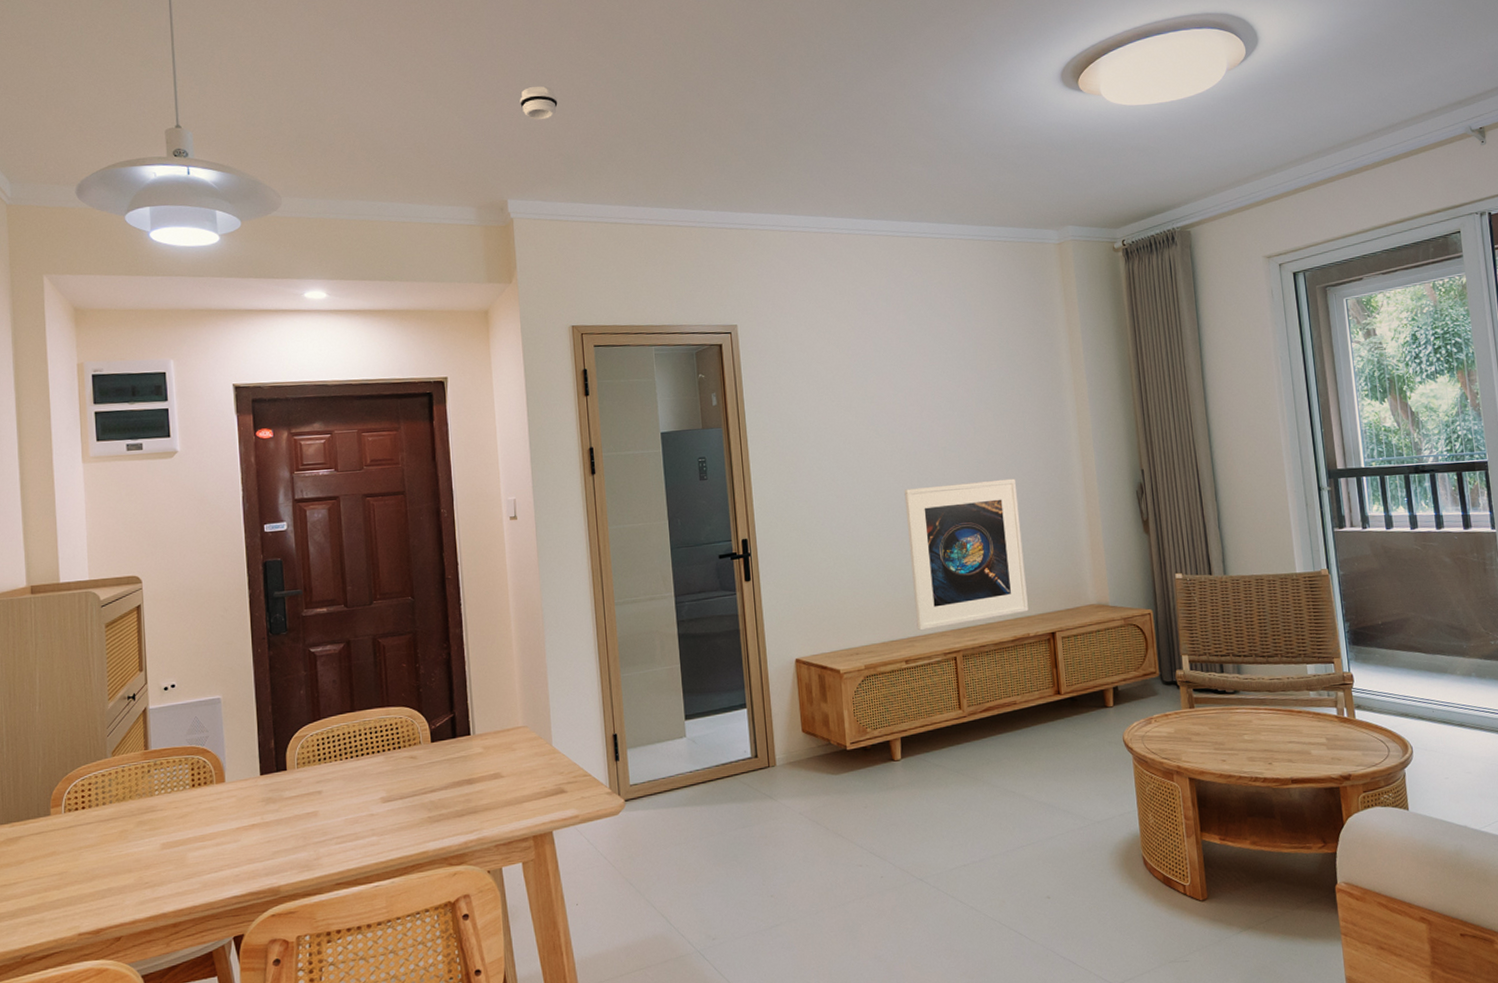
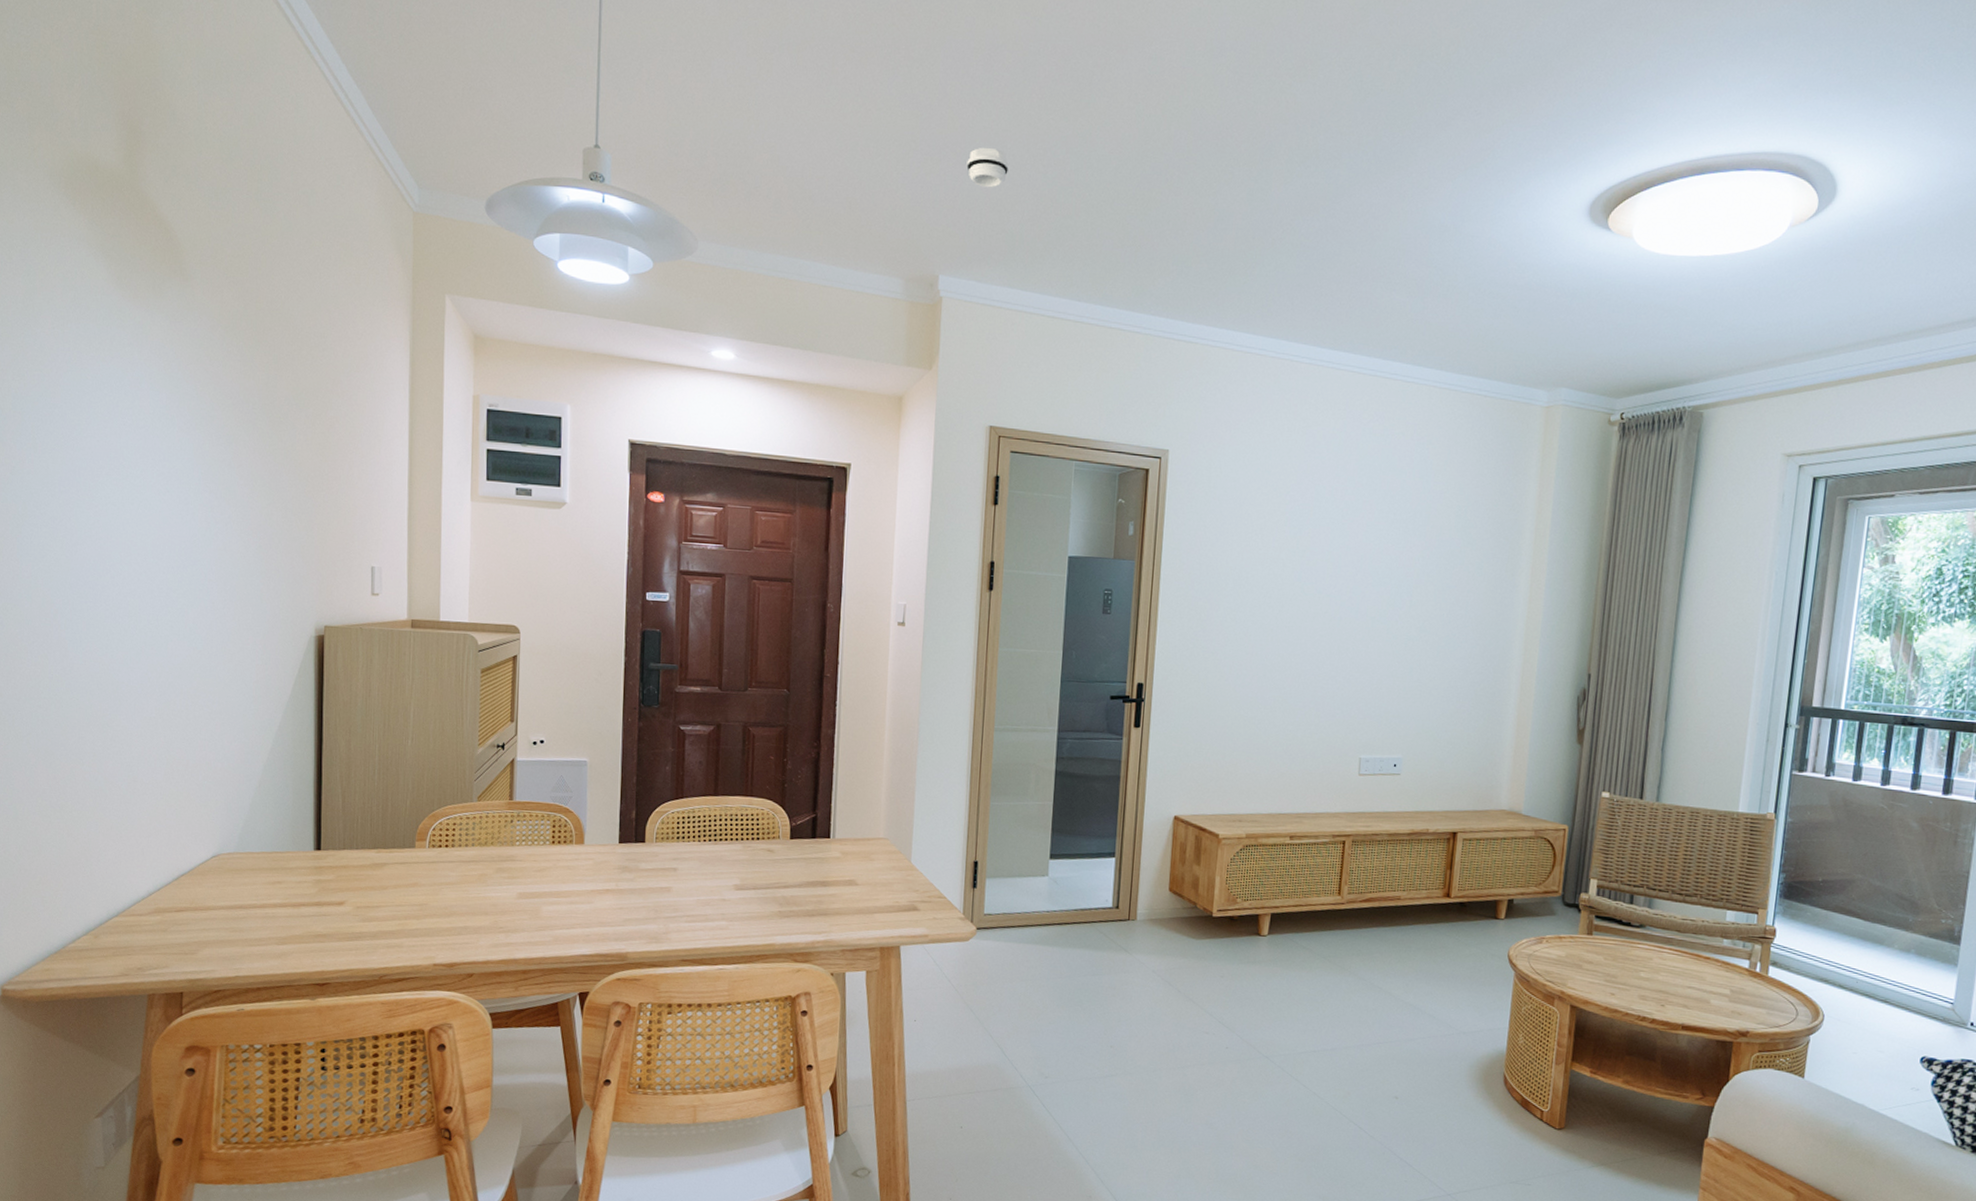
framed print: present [904,478,1029,631] -> none [1308,656,1446,808]

